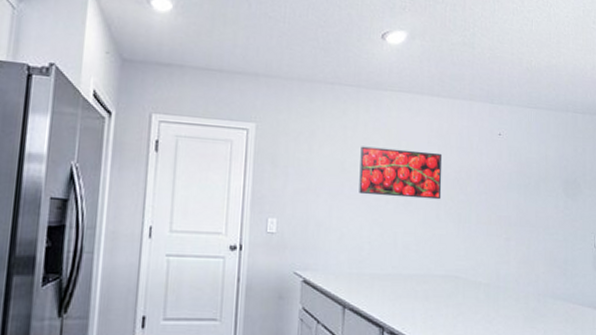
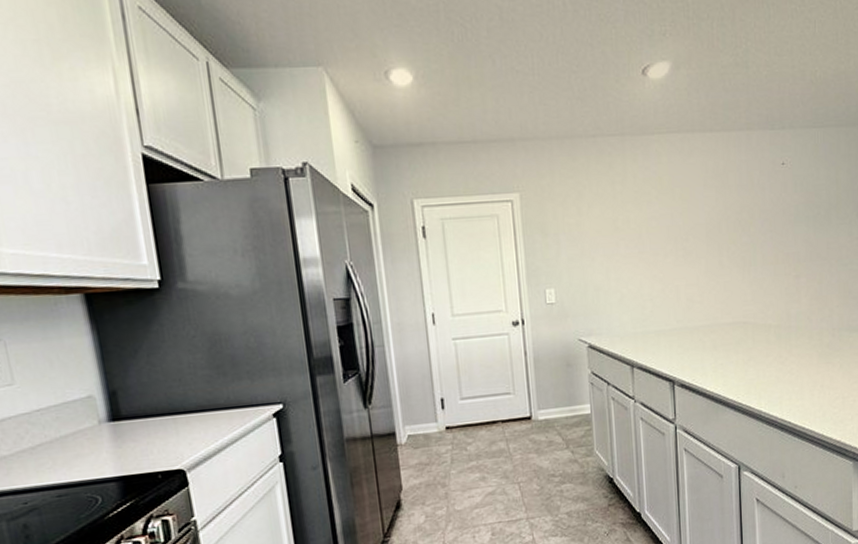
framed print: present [359,146,443,200] -> none [632,195,723,252]

